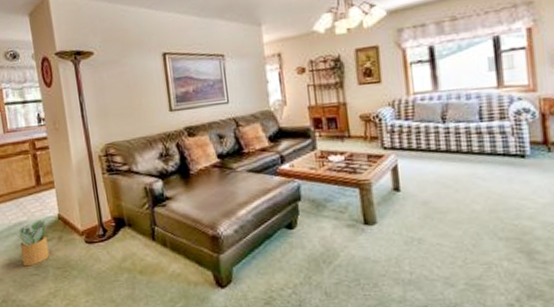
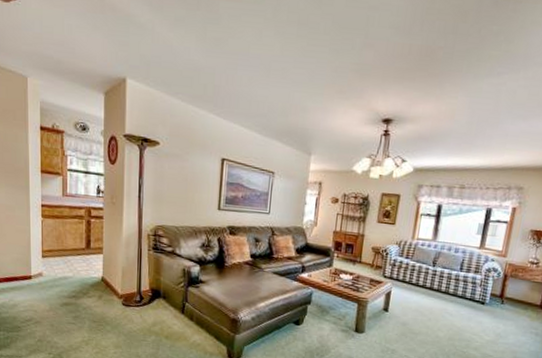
potted plant: present [15,219,49,267] -> none [59,278,88,316]

